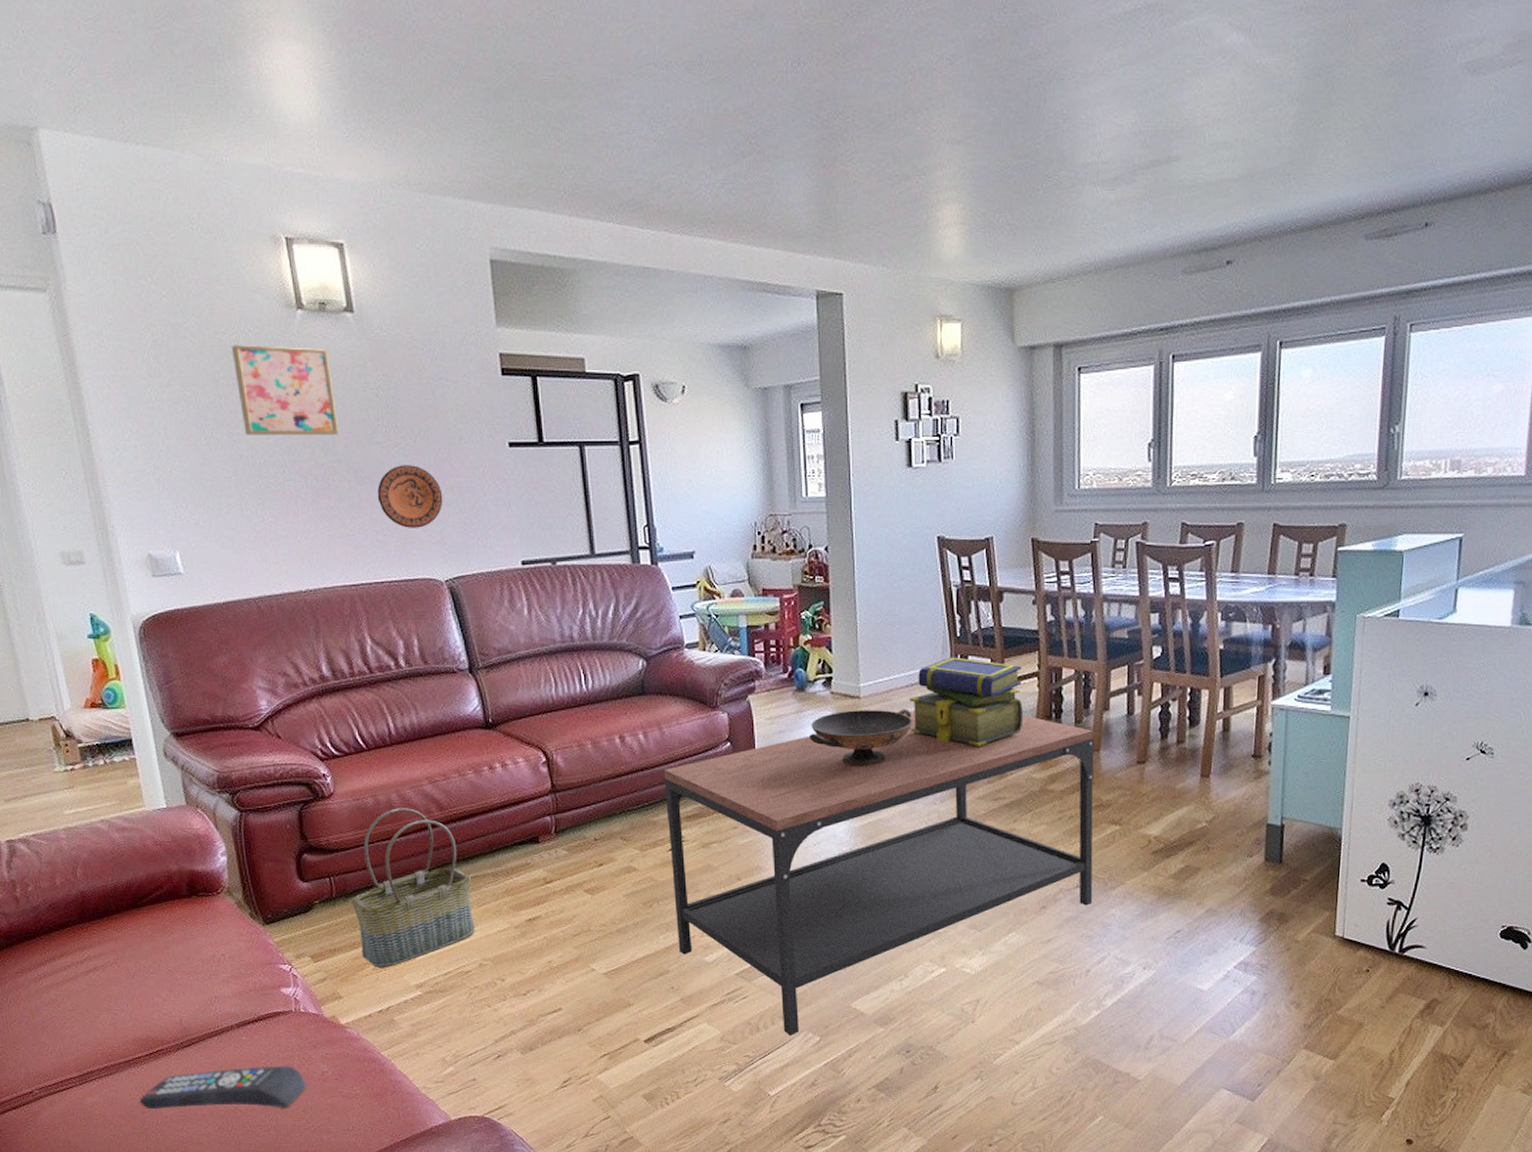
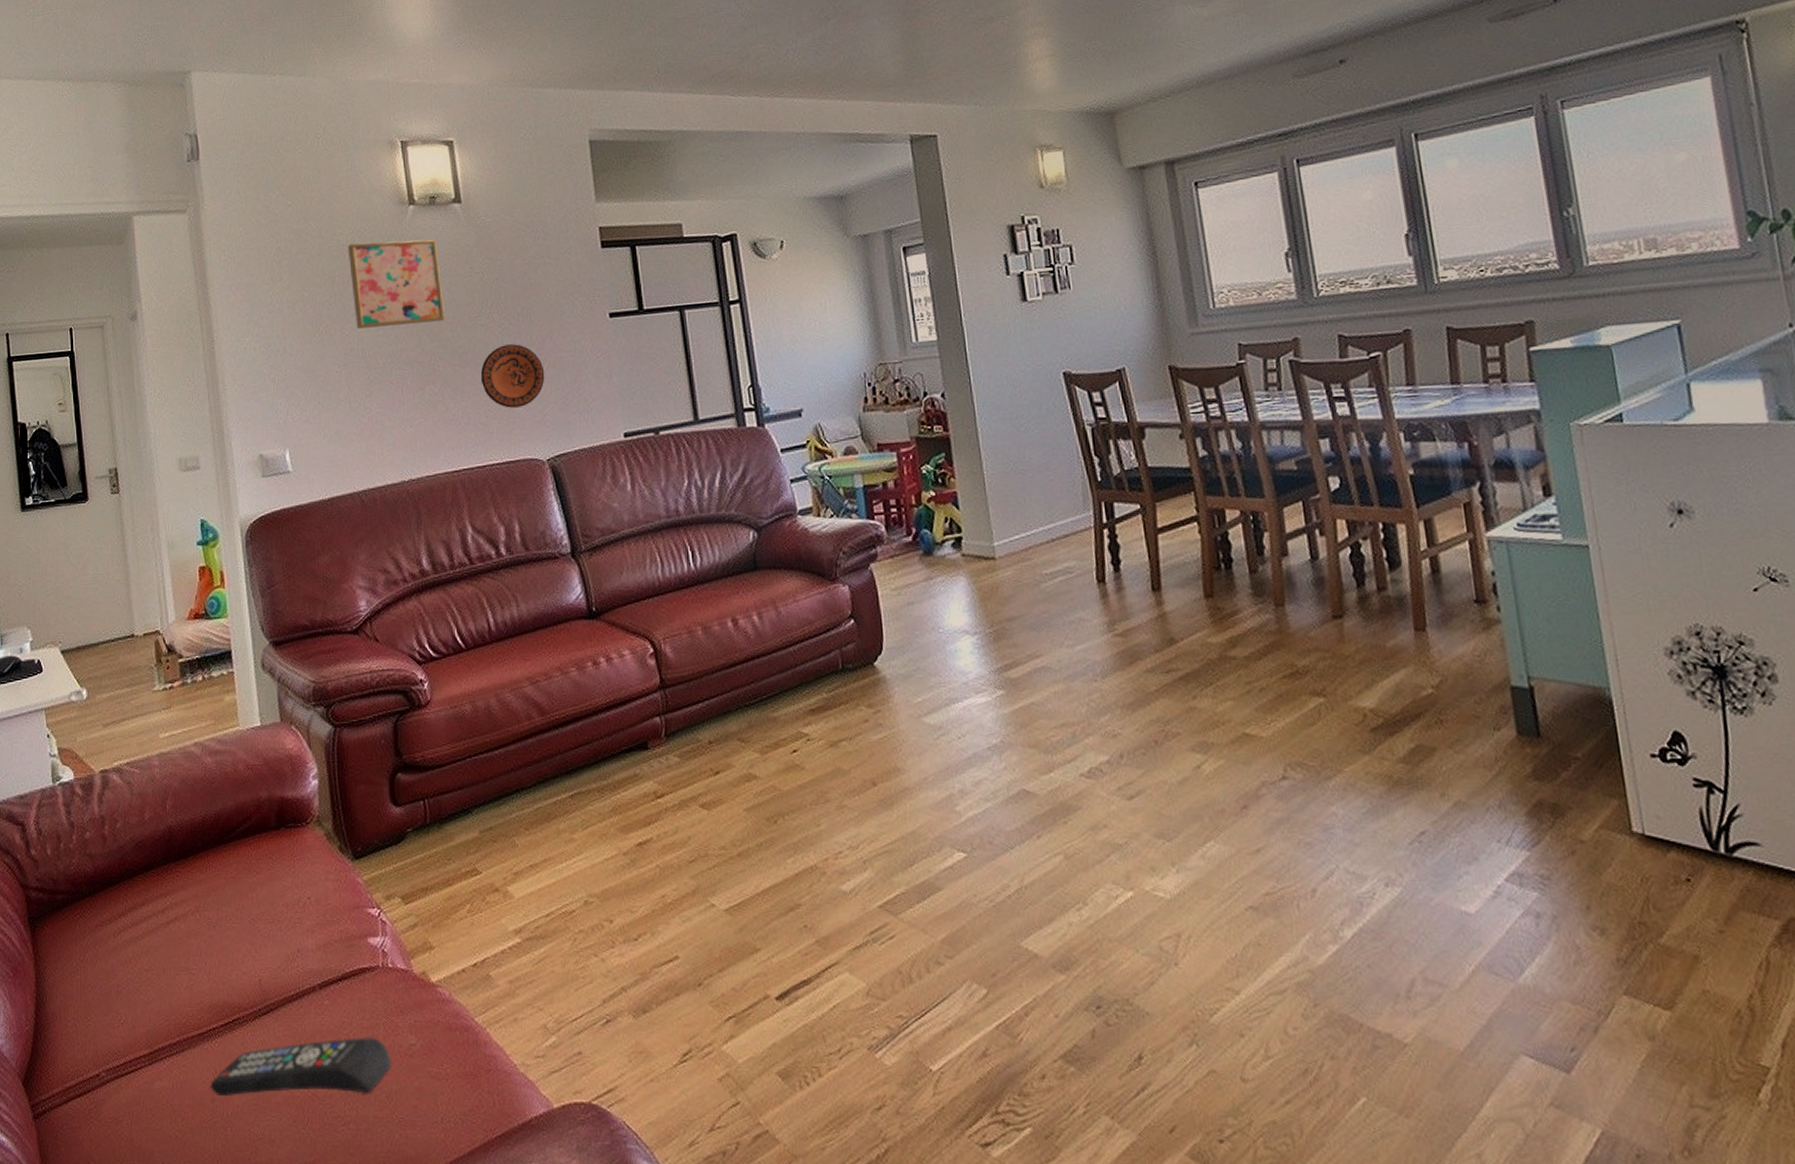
basket: present [351,808,475,968] -> none [446,714,580,909]
coffee table: present [663,711,1094,1035] -> none [782,568,1306,987]
decorative bowl: present [810,709,914,766] -> none [942,568,1060,640]
stack of books: present [910,657,1024,746] -> none [1052,505,1188,608]

